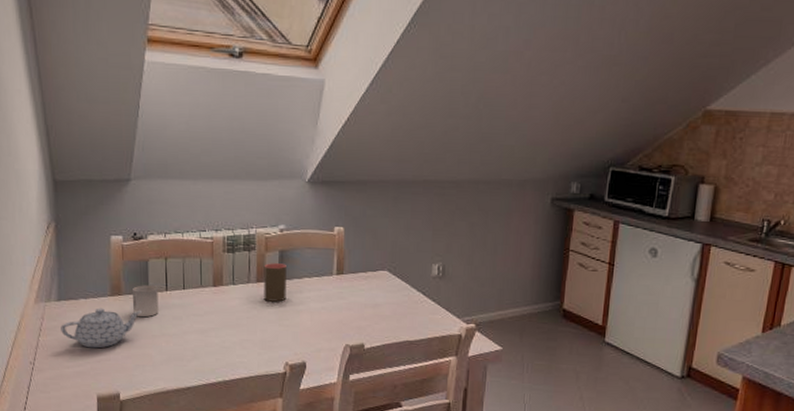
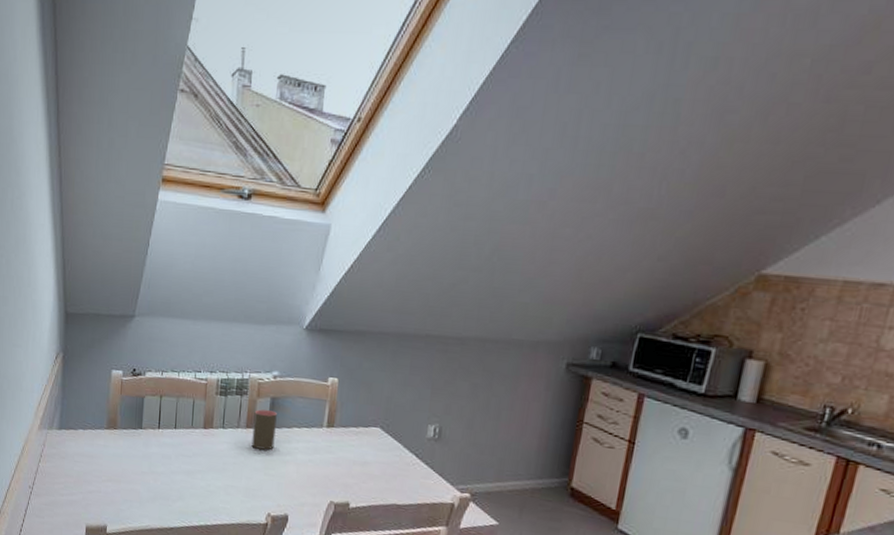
teapot: present [61,308,143,349] -> none [59,439,135,480]
cup: present [133,285,159,317] -> none [126,421,151,453]

